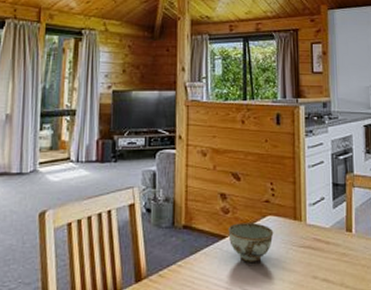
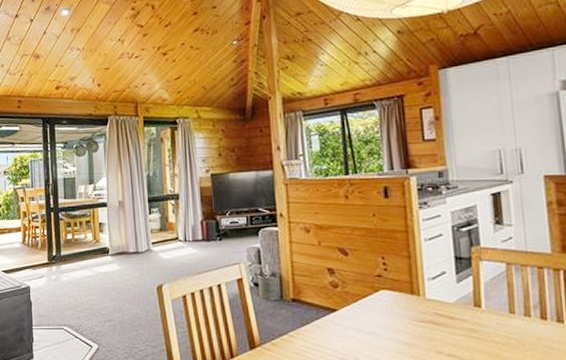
bowl: present [228,223,274,262] -> none [338,297,389,335]

